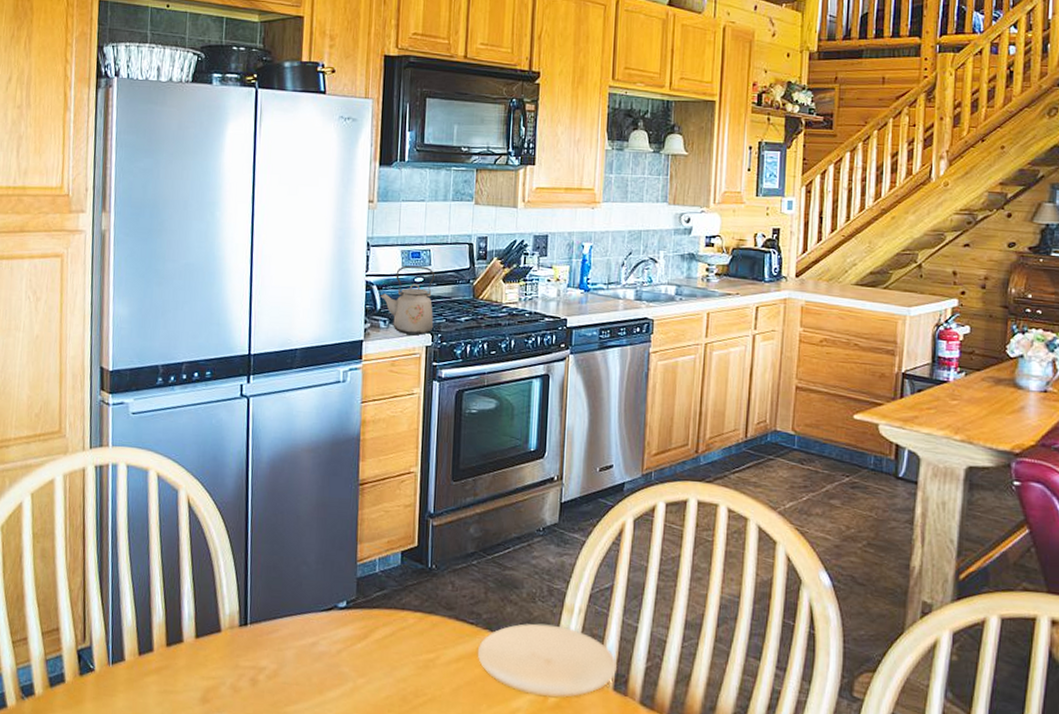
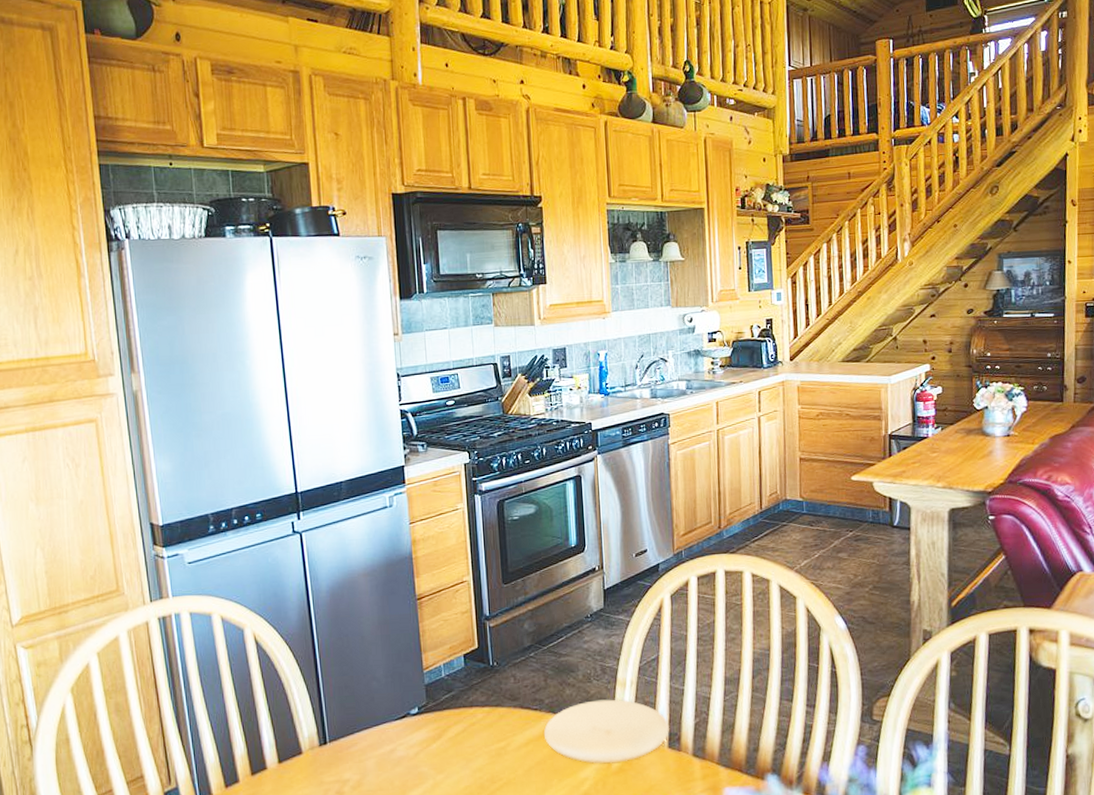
kettle: present [379,265,435,336] -> none [415,390,469,456]

